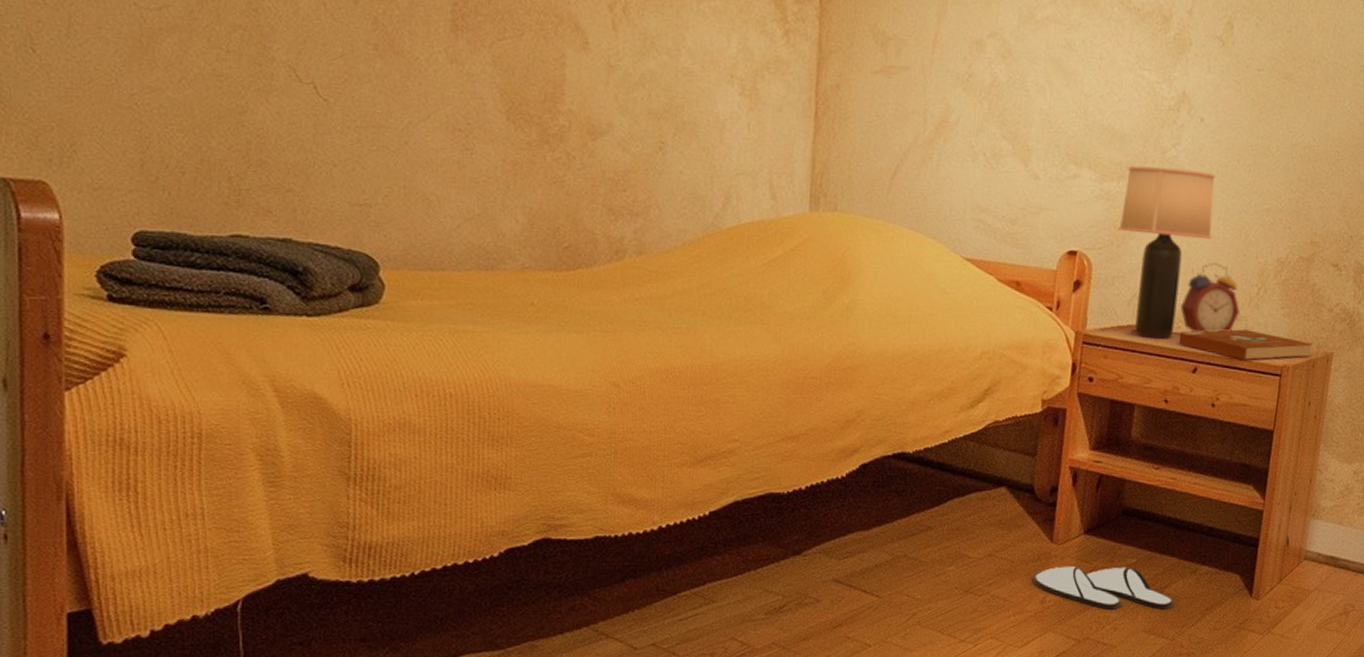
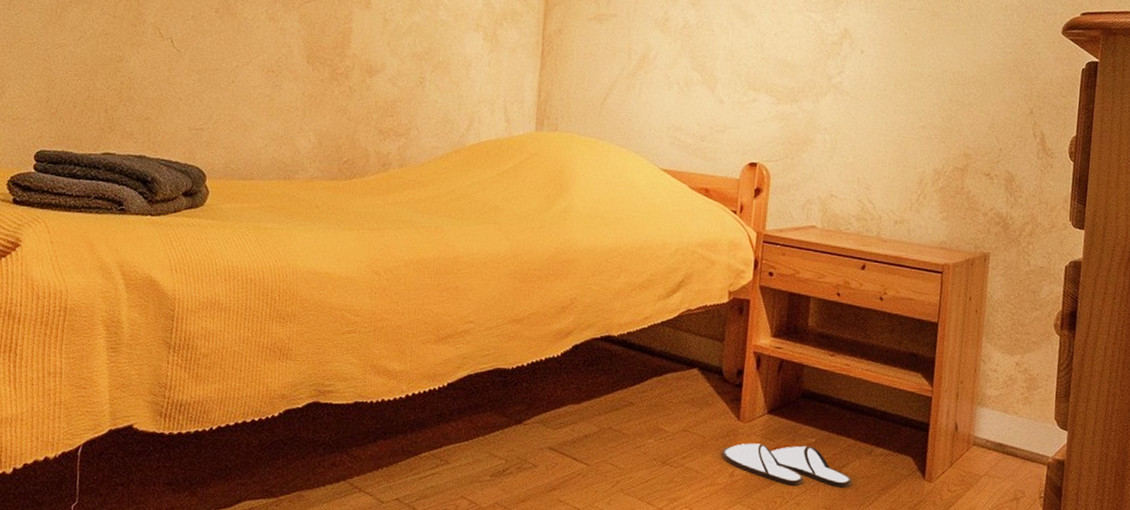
table lamp: present [1118,165,1216,338] -> none [792,90,876,238]
book: present [1178,329,1313,361] -> none [848,231,971,259]
alarm clock: present [1180,262,1240,333] -> none [849,172,902,234]

